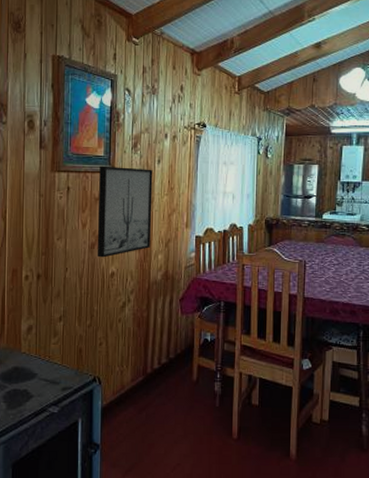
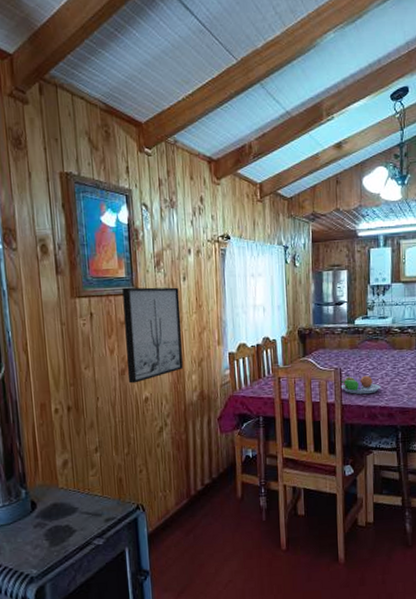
fruit bowl: none [304,267,345,289] -> present [340,374,381,395]

